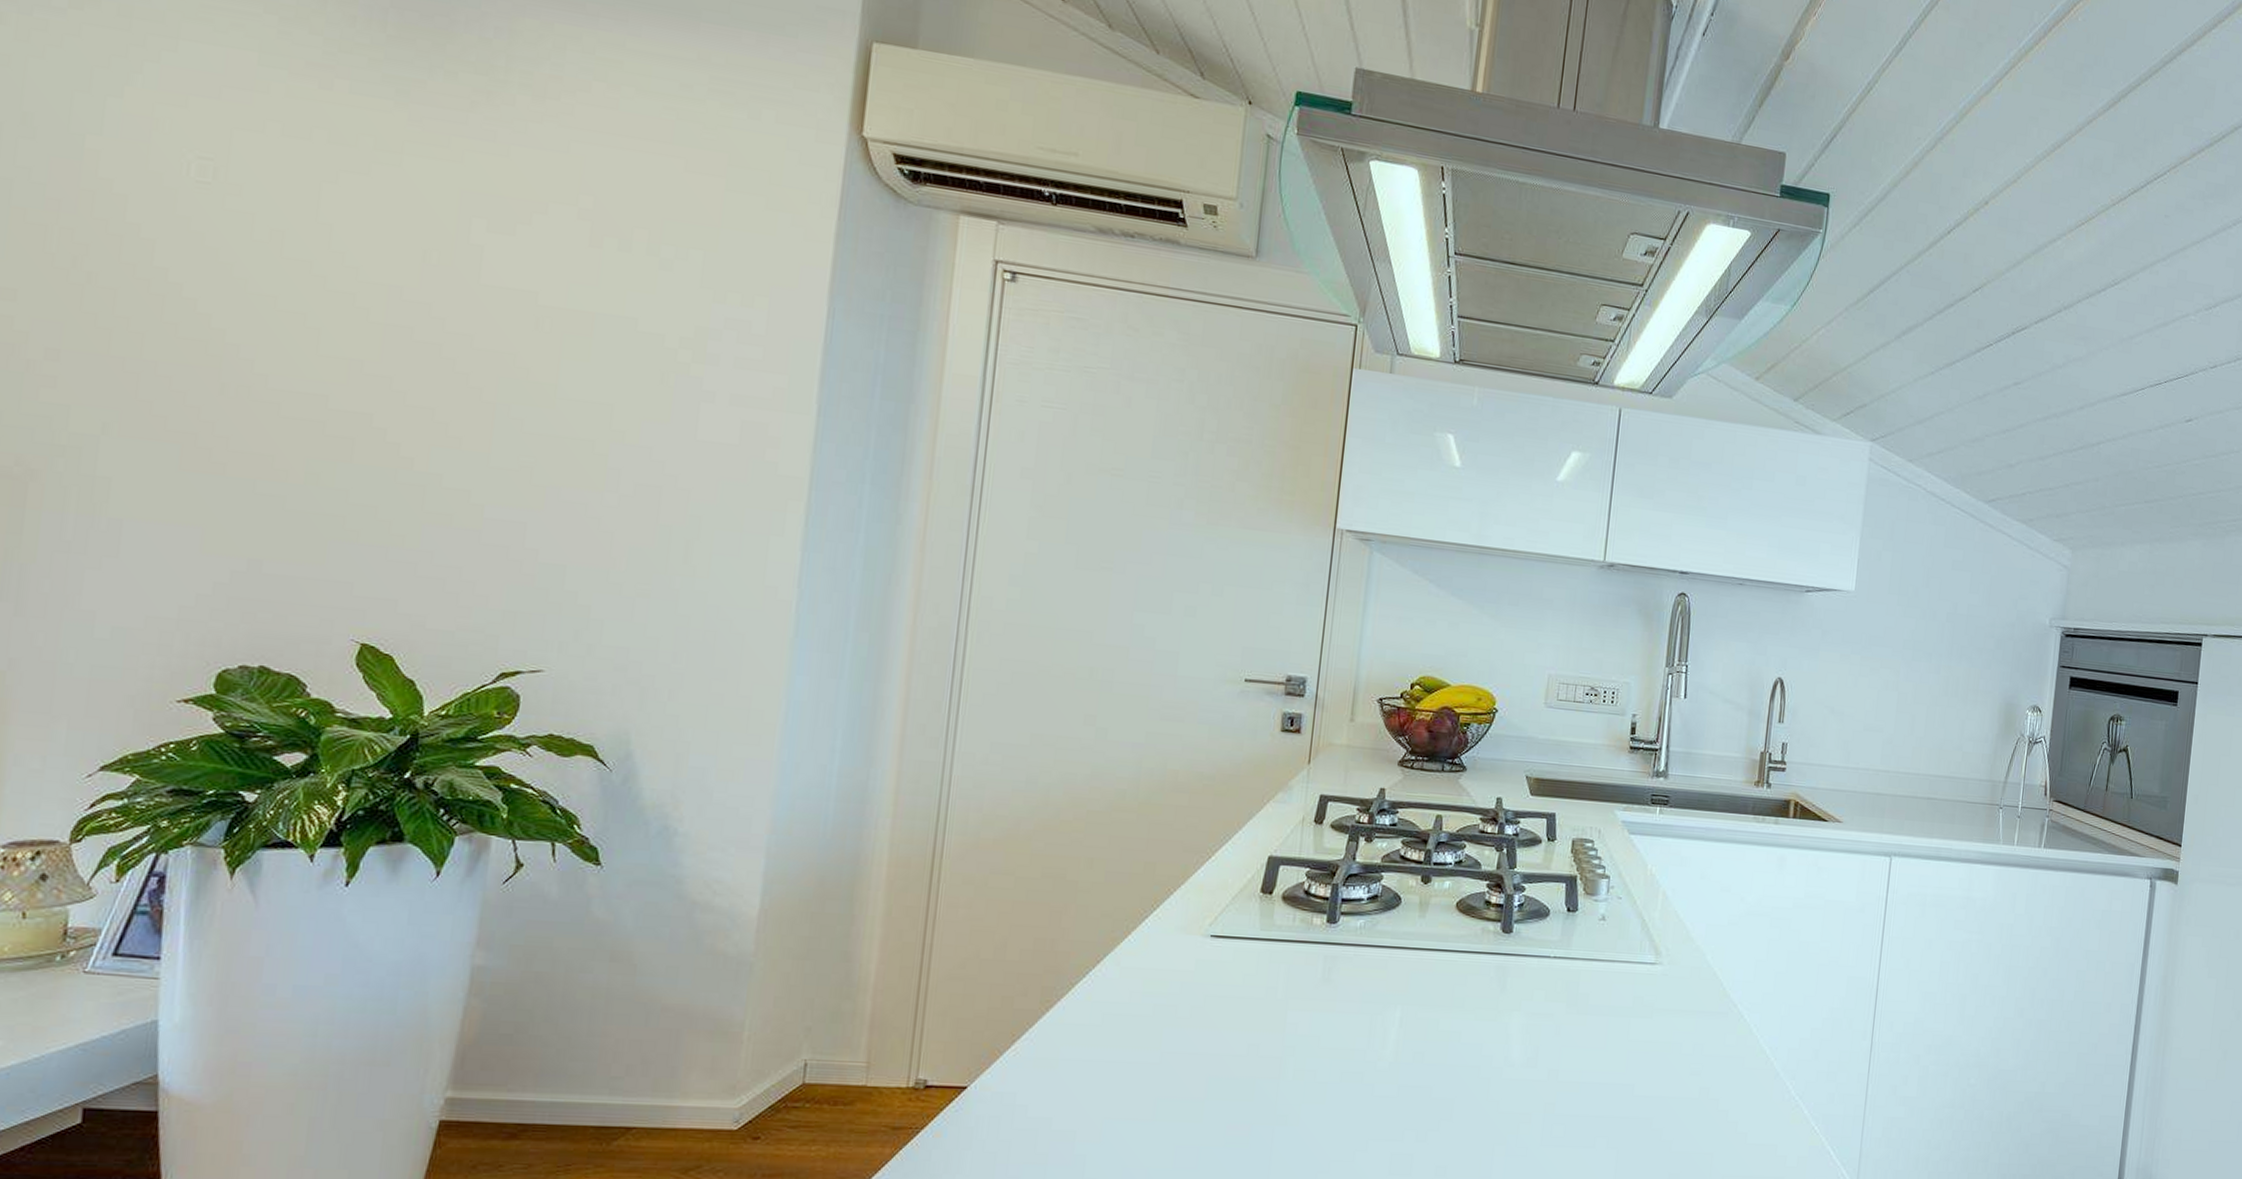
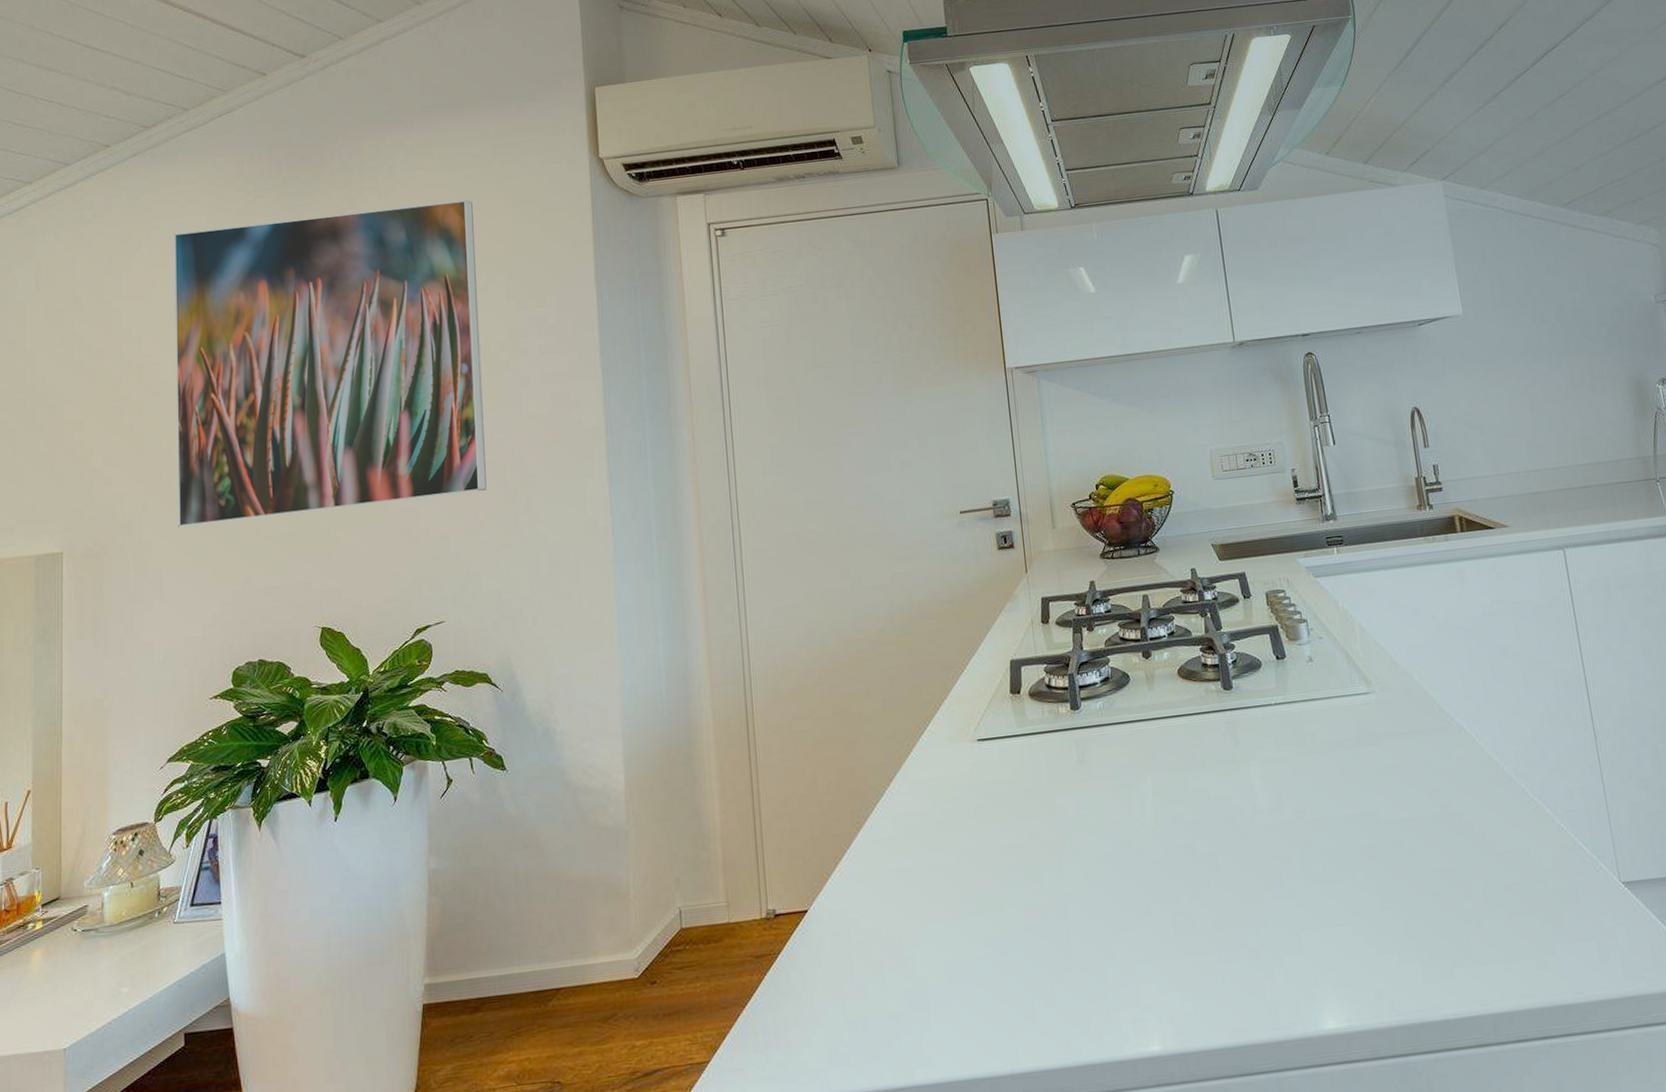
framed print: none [156,65,671,520] -> present [173,199,487,528]

